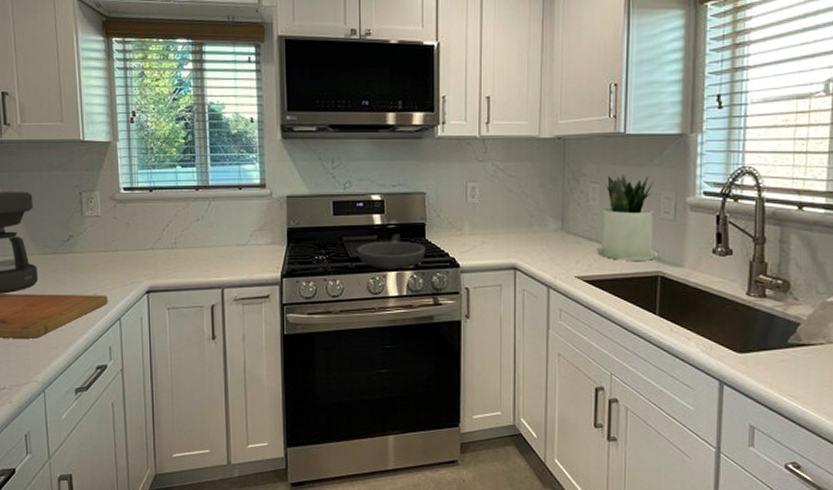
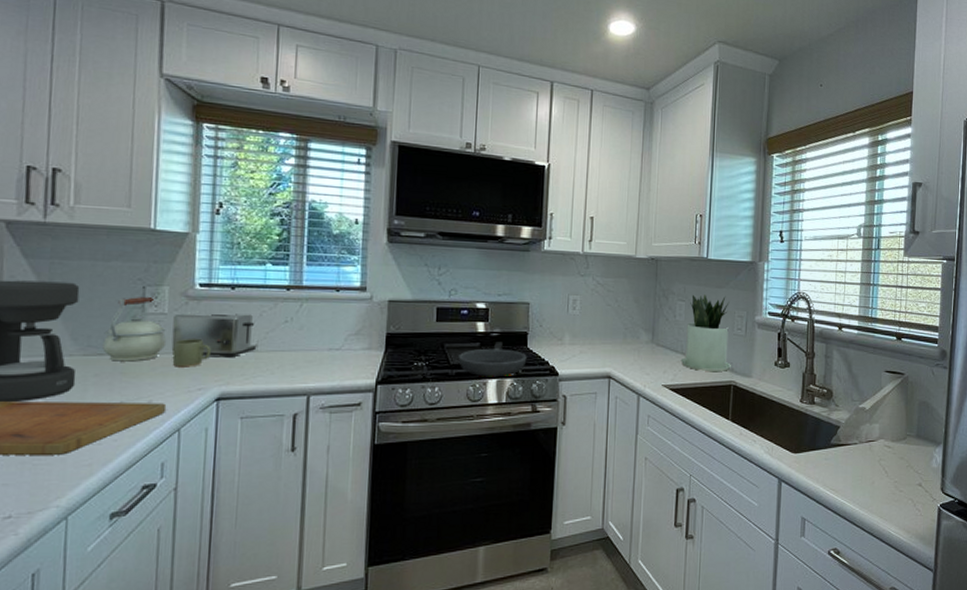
kettle: none [54,201,103,259] -> present [102,296,167,362]
toaster: none [106,213,177,254] -> present [171,311,259,358]
mug: none [108,238,138,264] -> present [172,339,211,367]

